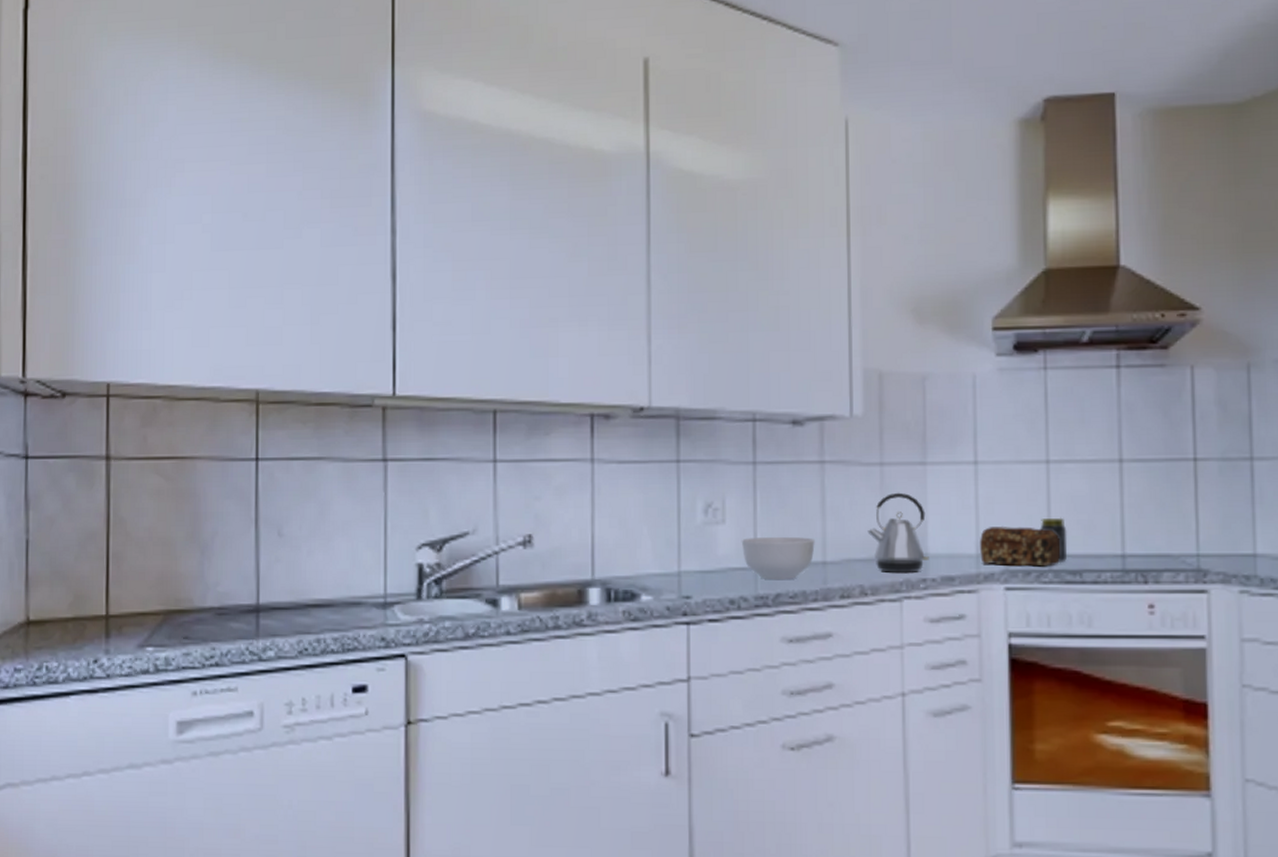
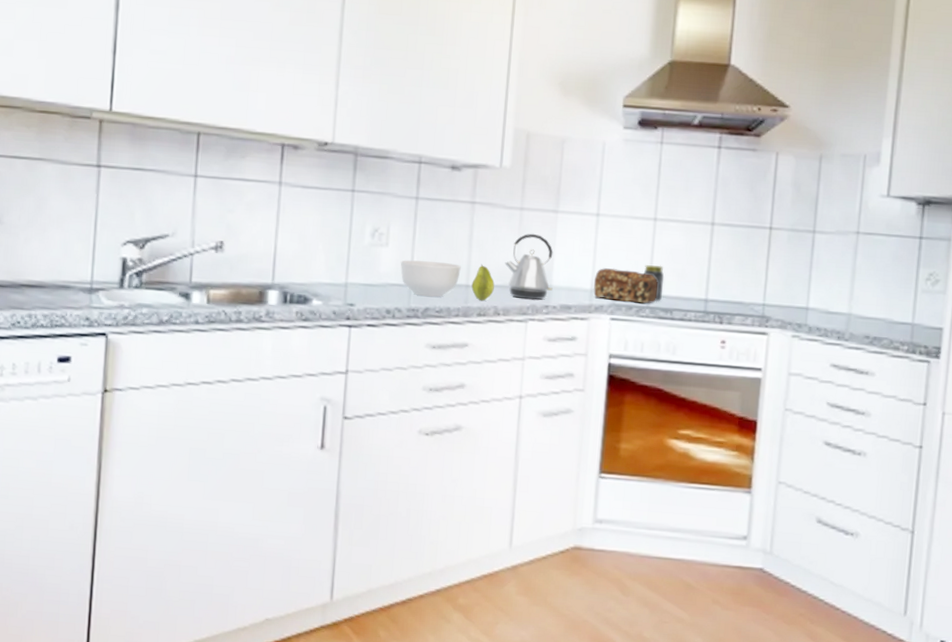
fruit: none [830,534,857,580] -> present [471,264,495,302]

